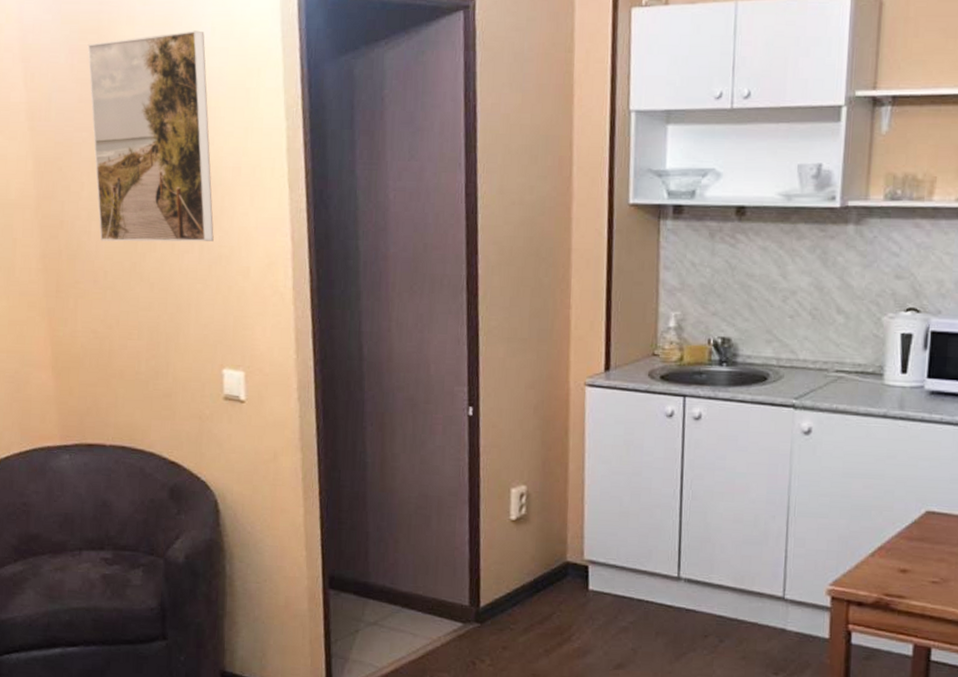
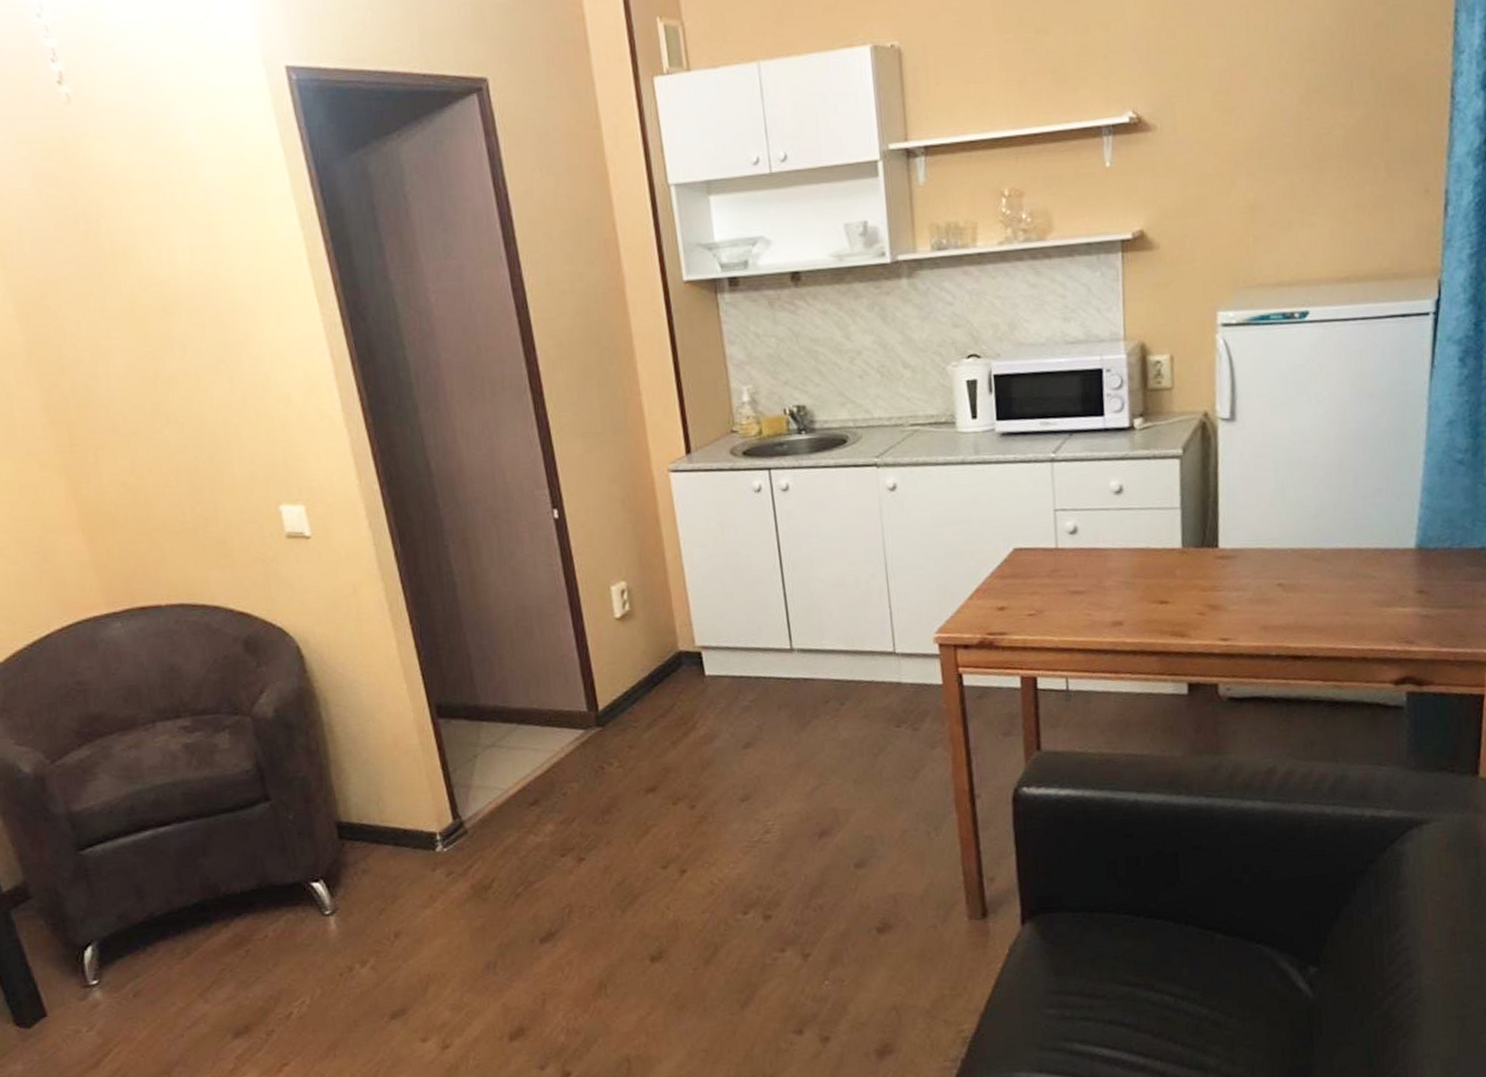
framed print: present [87,30,214,242] -> none [53,138,243,384]

